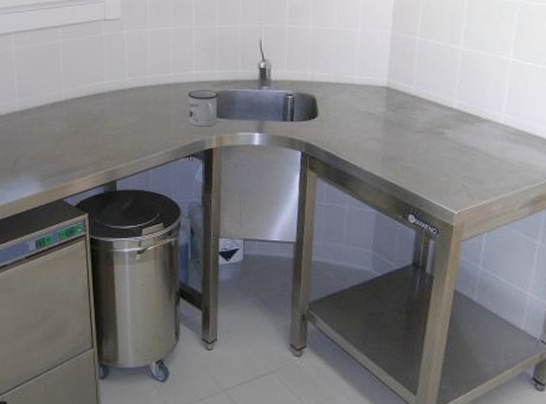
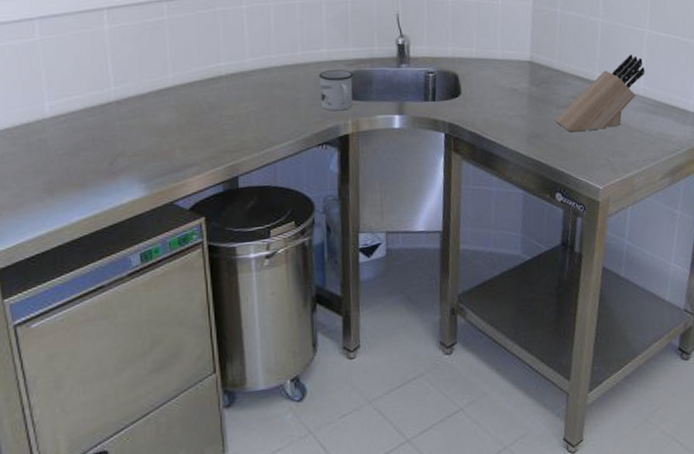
knife block: none [410,82,507,156] -> present [555,54,645,131]

